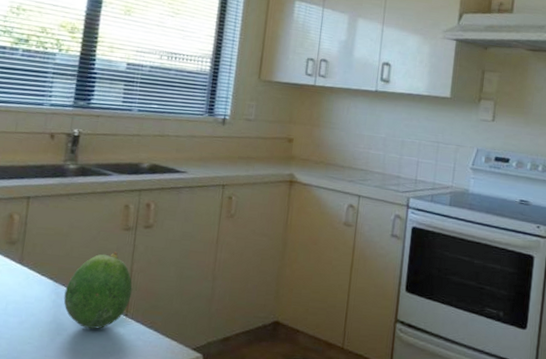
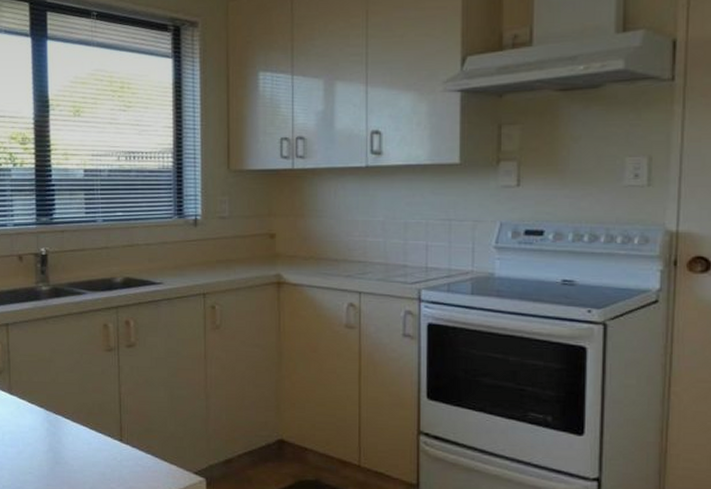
fruit: present [63,251,132,330] -> none [57,374,123,457]

